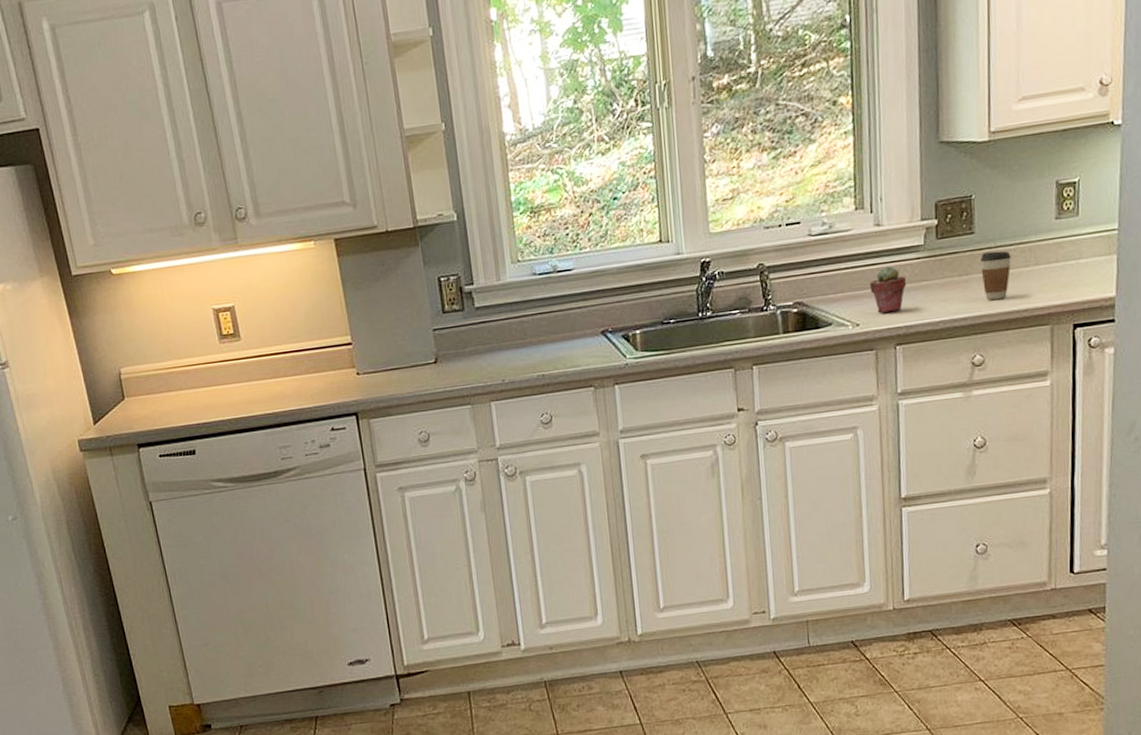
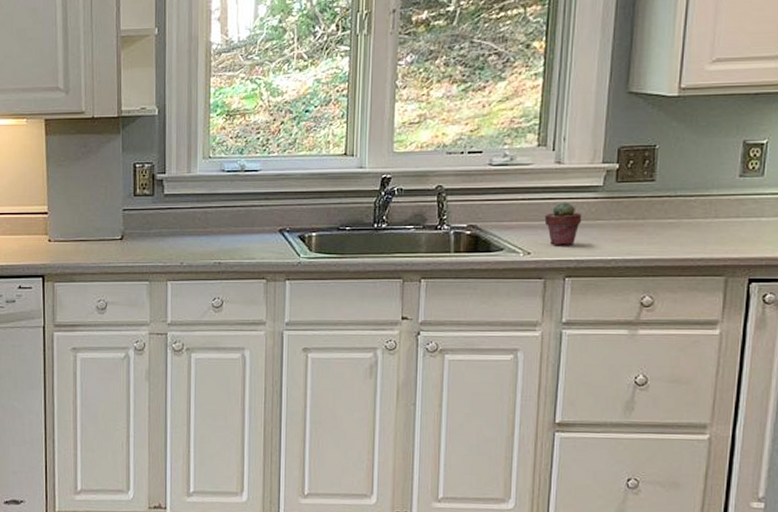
coffee cup: present [980,250,1011,301] -> none [658,200,691,246]

